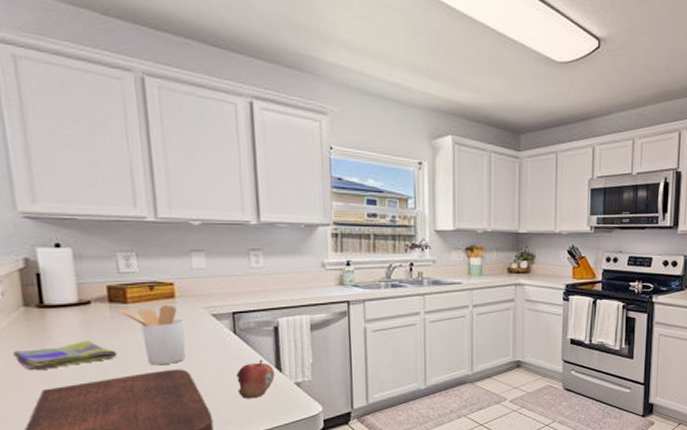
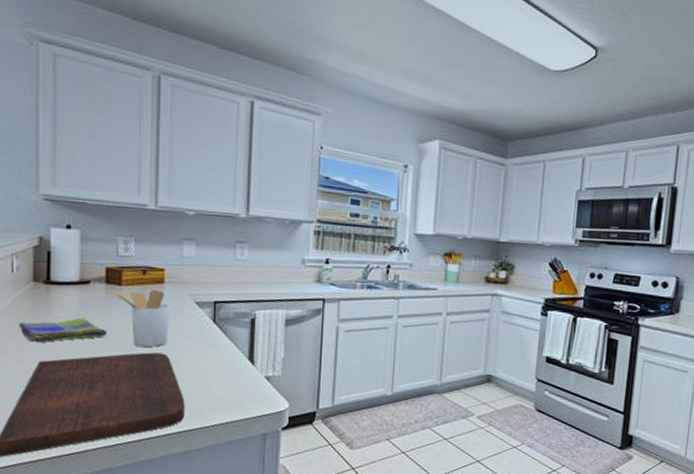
fruit: present [236,359,275,399] -> none [211,350,247,389]

